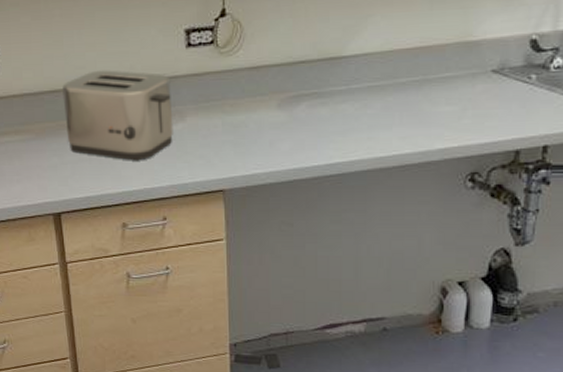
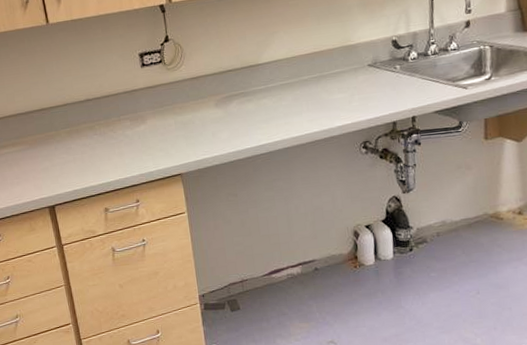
toaster: present [62,70,173,161] -> none [47,89,138,158]

